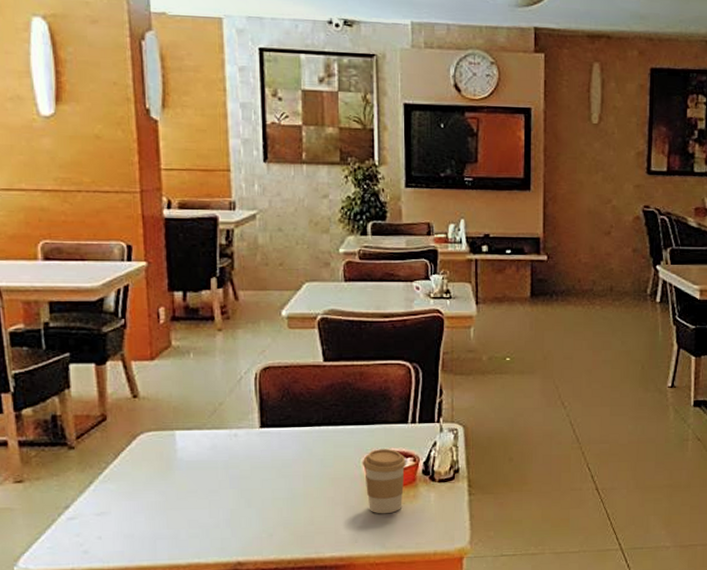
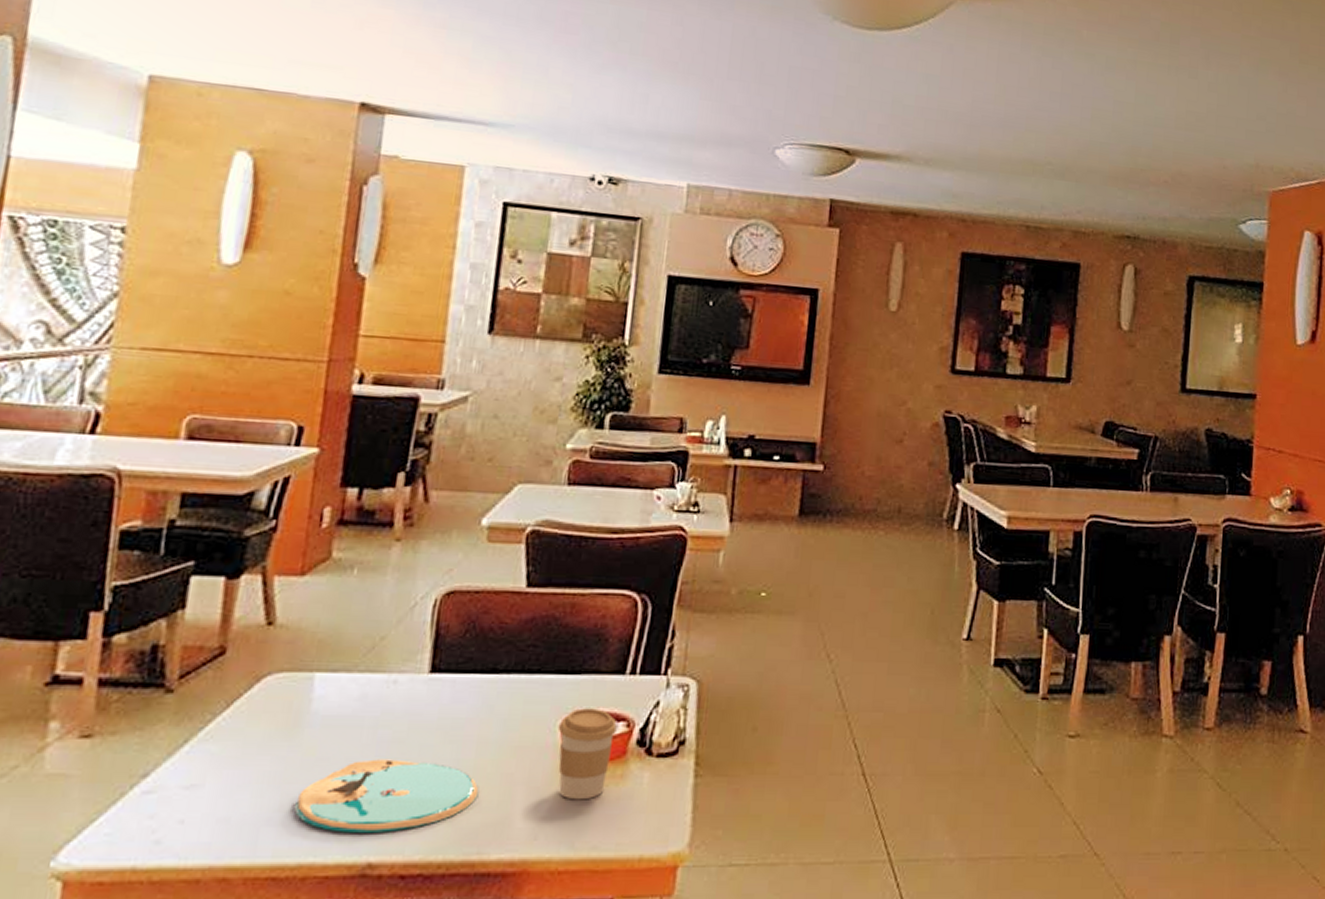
plate: none [178,490,310,542] -> present [295,759,479,833]

